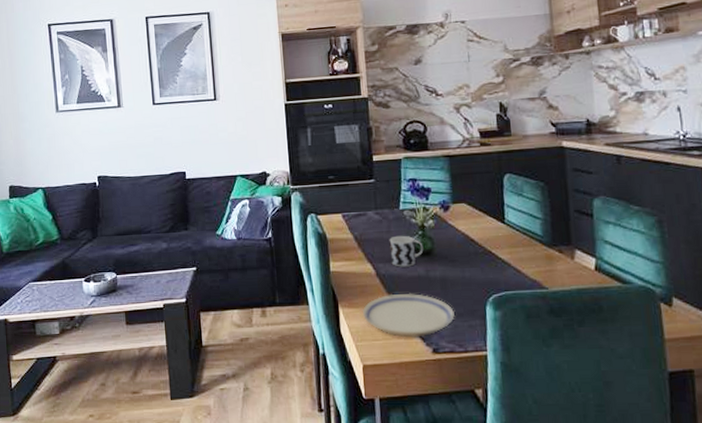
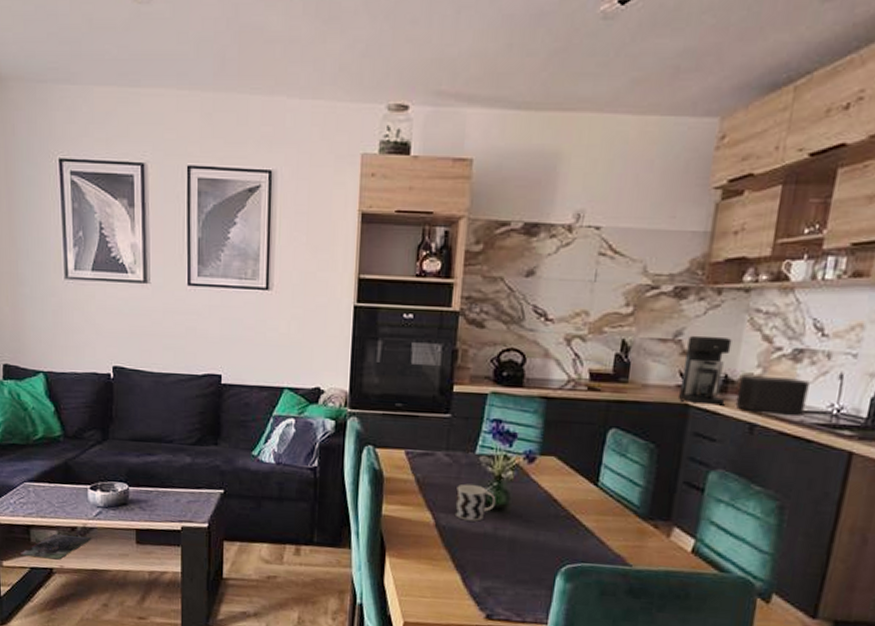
magazine: none [27,323,87,349] -> present [19,533,91,560]
plate: present [362,293,455,338] -> none [411,549,518,601]
coffee maker: none [551,90,592,146] -> present [677,335,732,406]
toaster: none [599,115,658,147] -> present [735,376,810,415]

